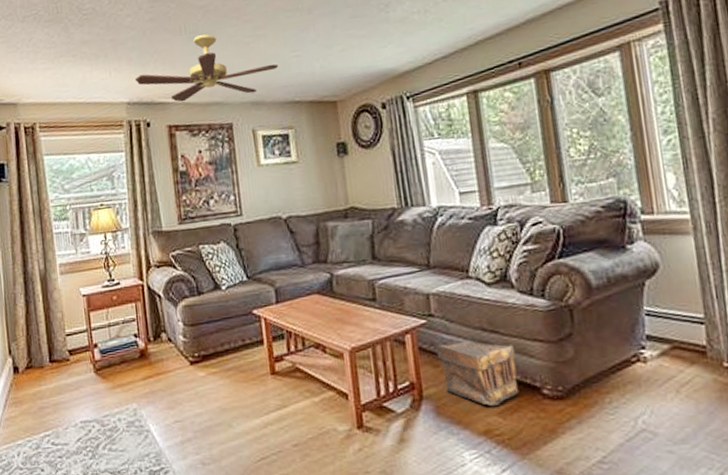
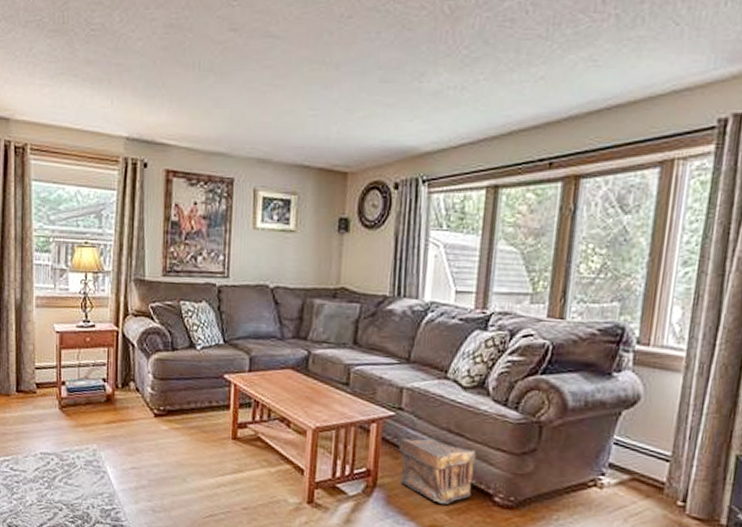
ceiling fan: present [134,34,279,102] -> none [137,75,293,149]

